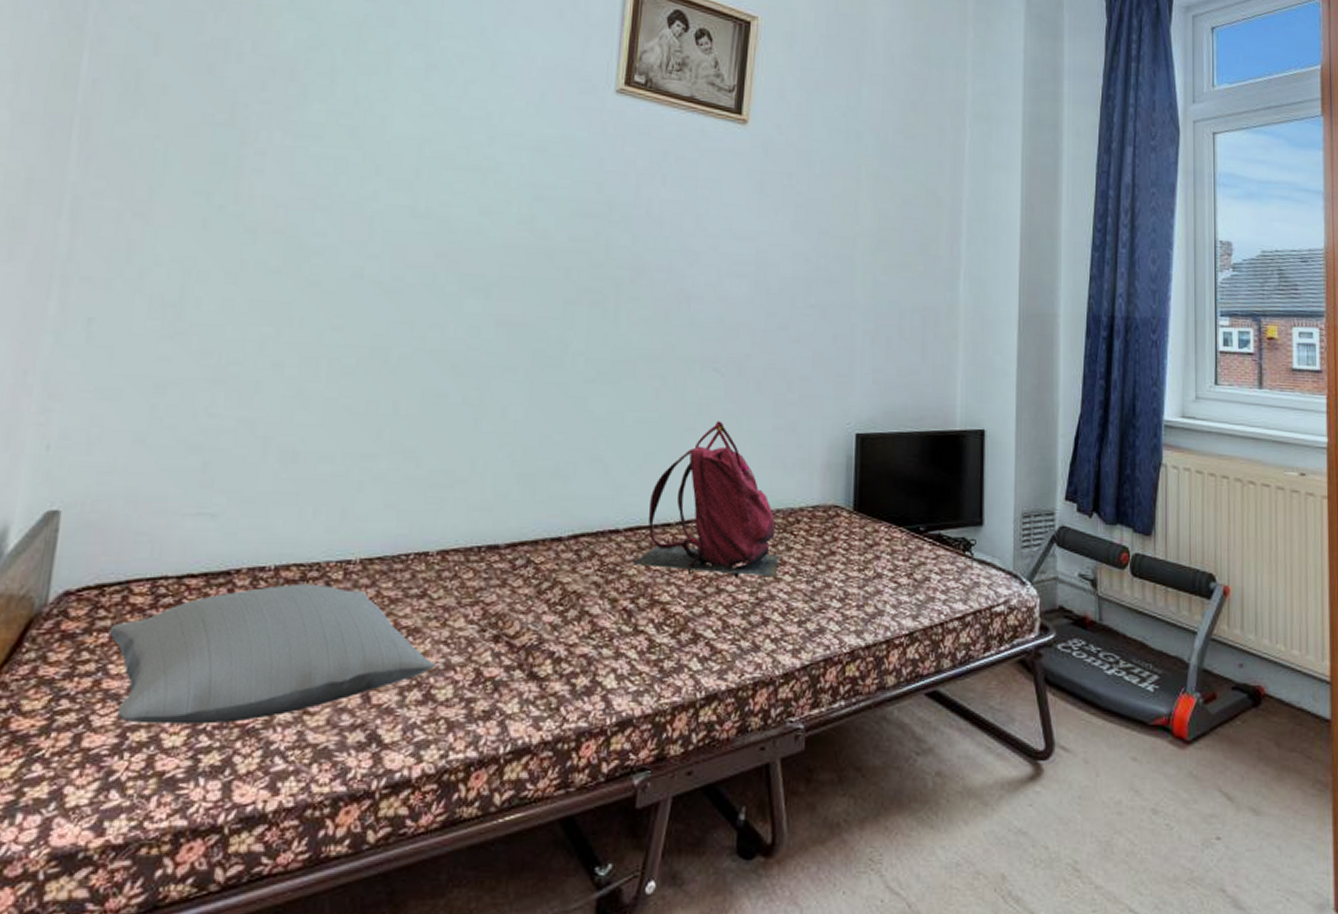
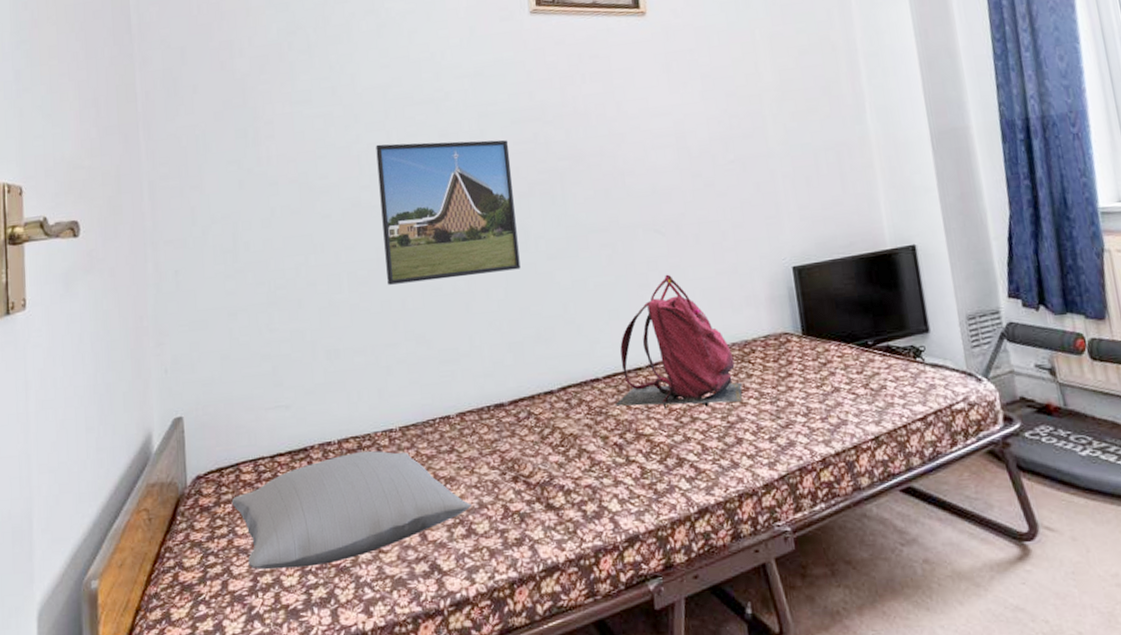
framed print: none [380,208,563,388] -> present [376,140,521,285]

